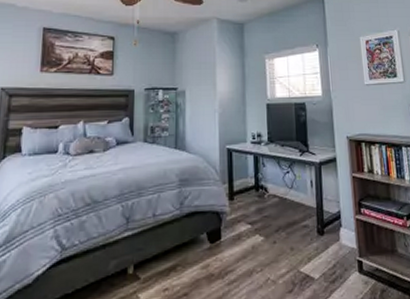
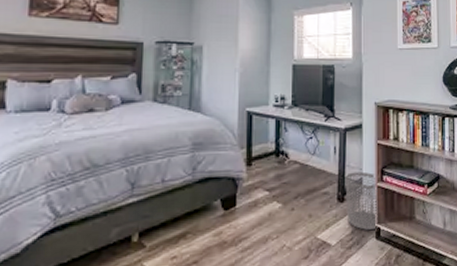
waste bin: none [323,204,360,264] -> present [345,171,378,231]

